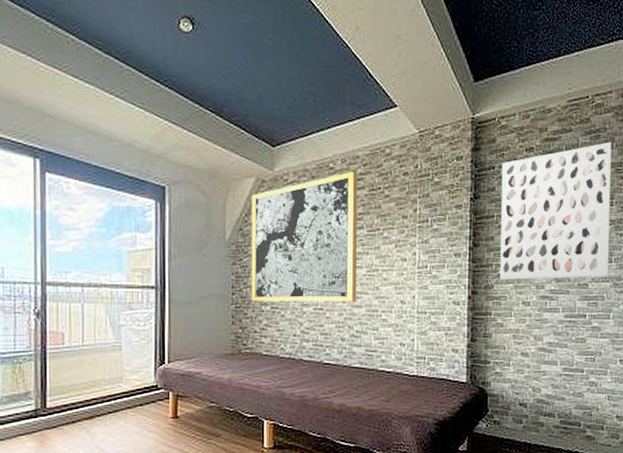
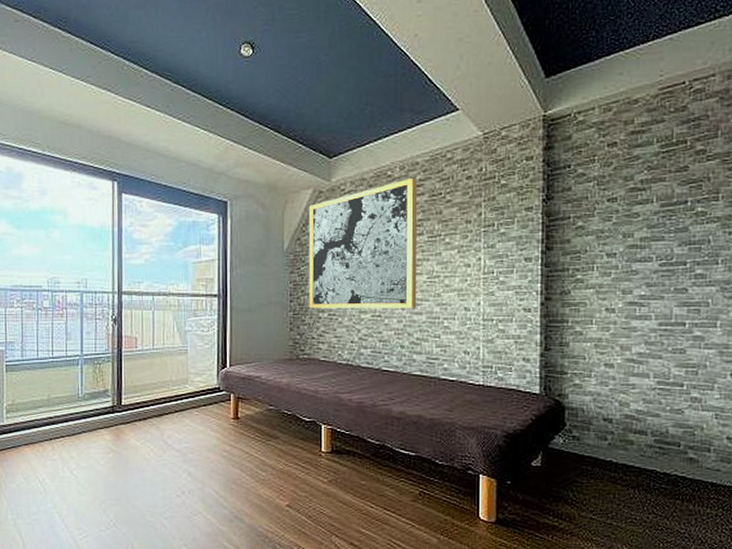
wall art: present [499,141,612,279] -> none [578,129,716,285]

